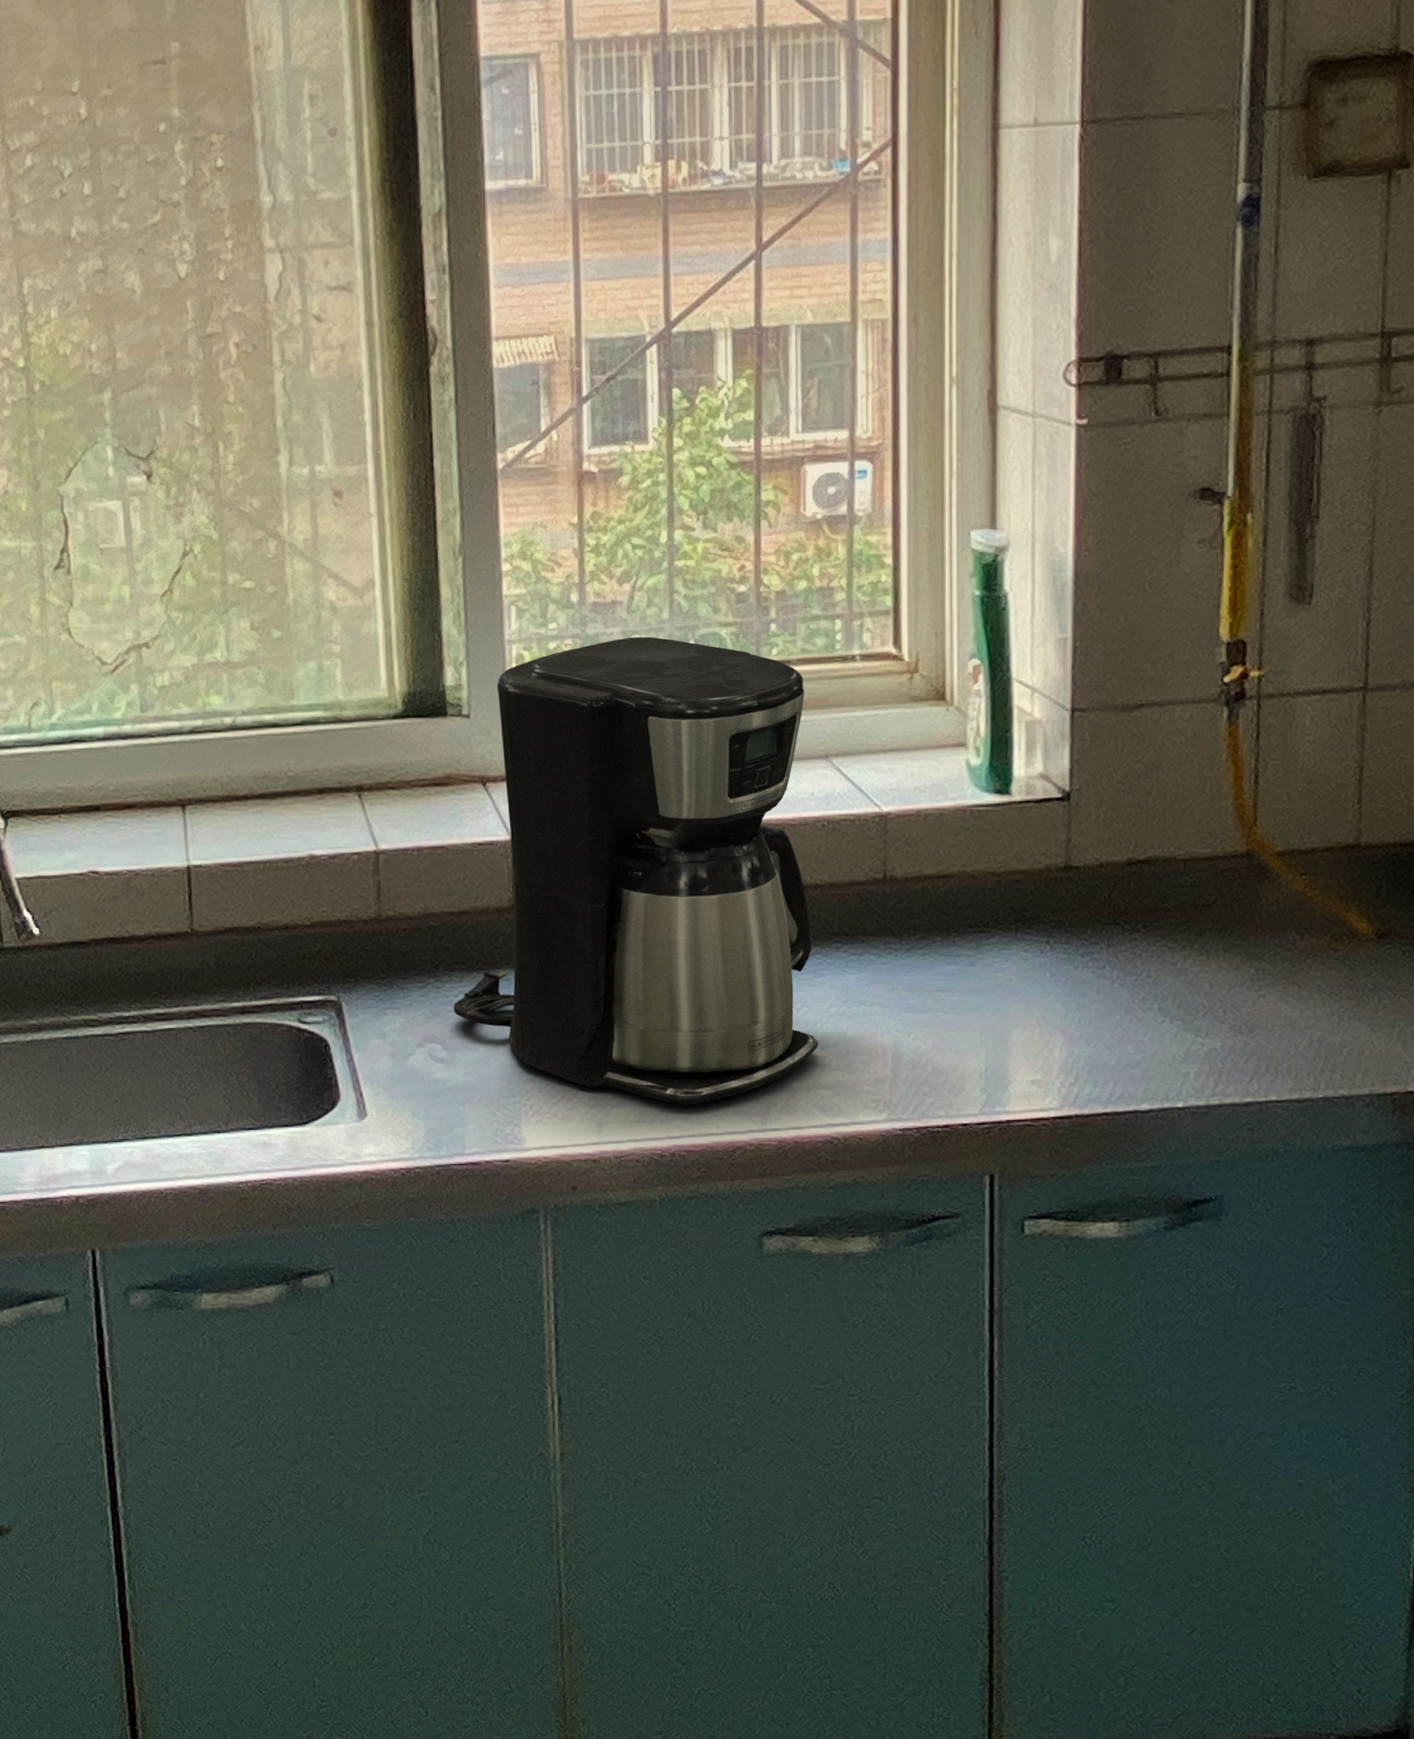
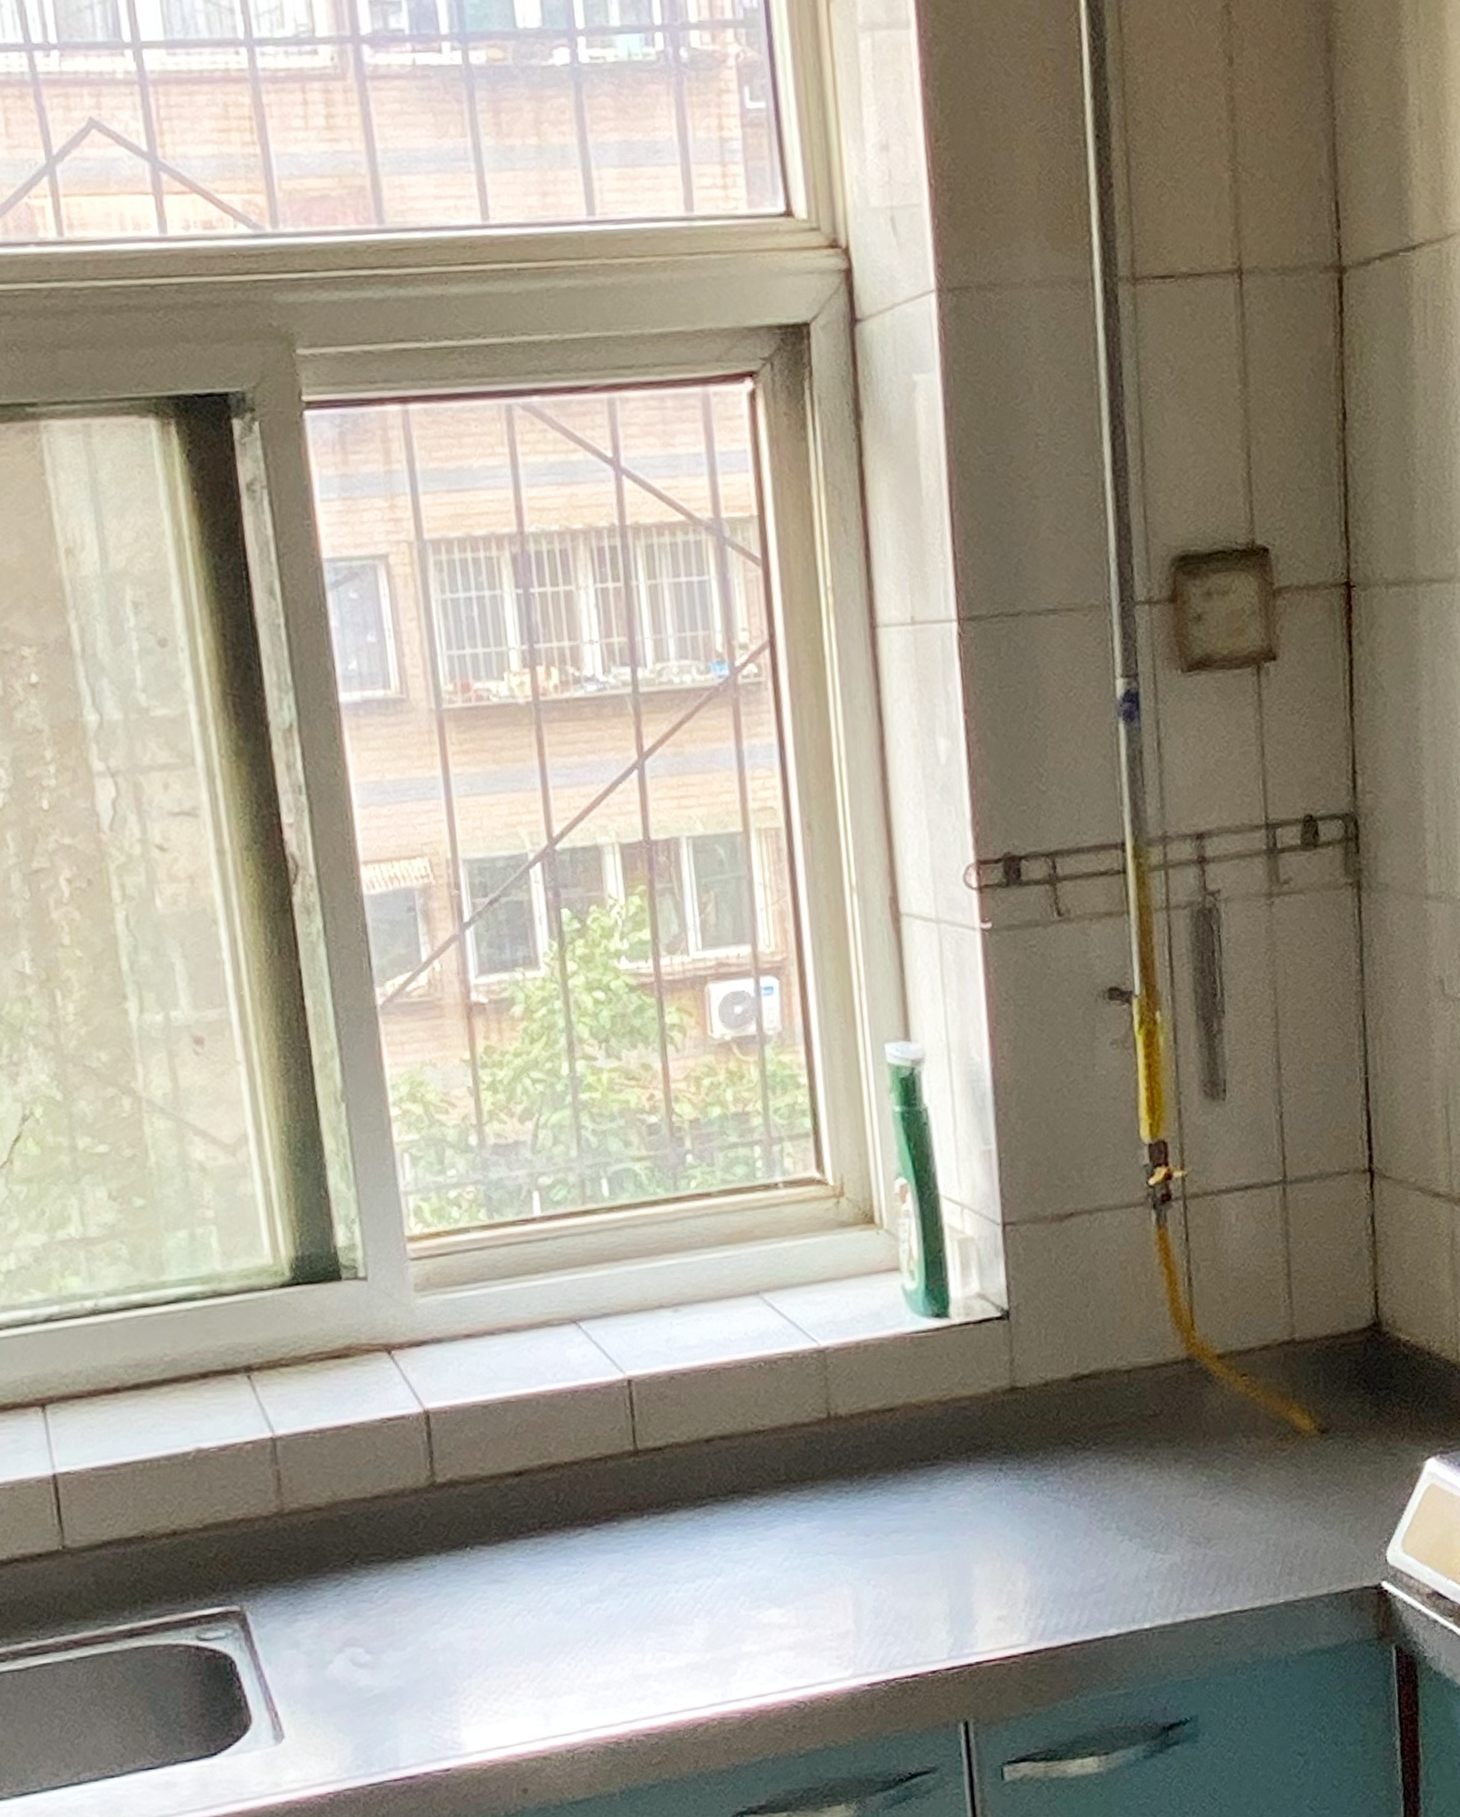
coffee maker: present [453,636,819,1106] -> none [374,1177,776,1686]

